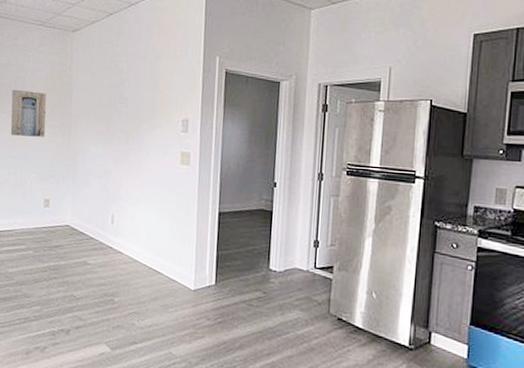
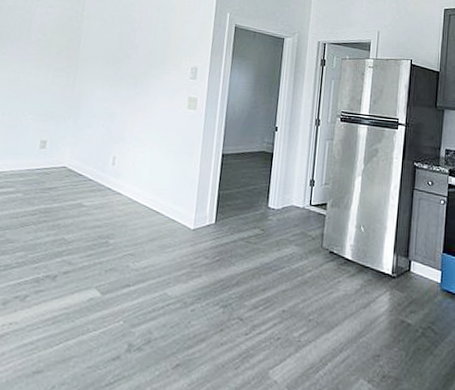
wall art: present [10,89,47,137] -> none [9,31,54,79]

